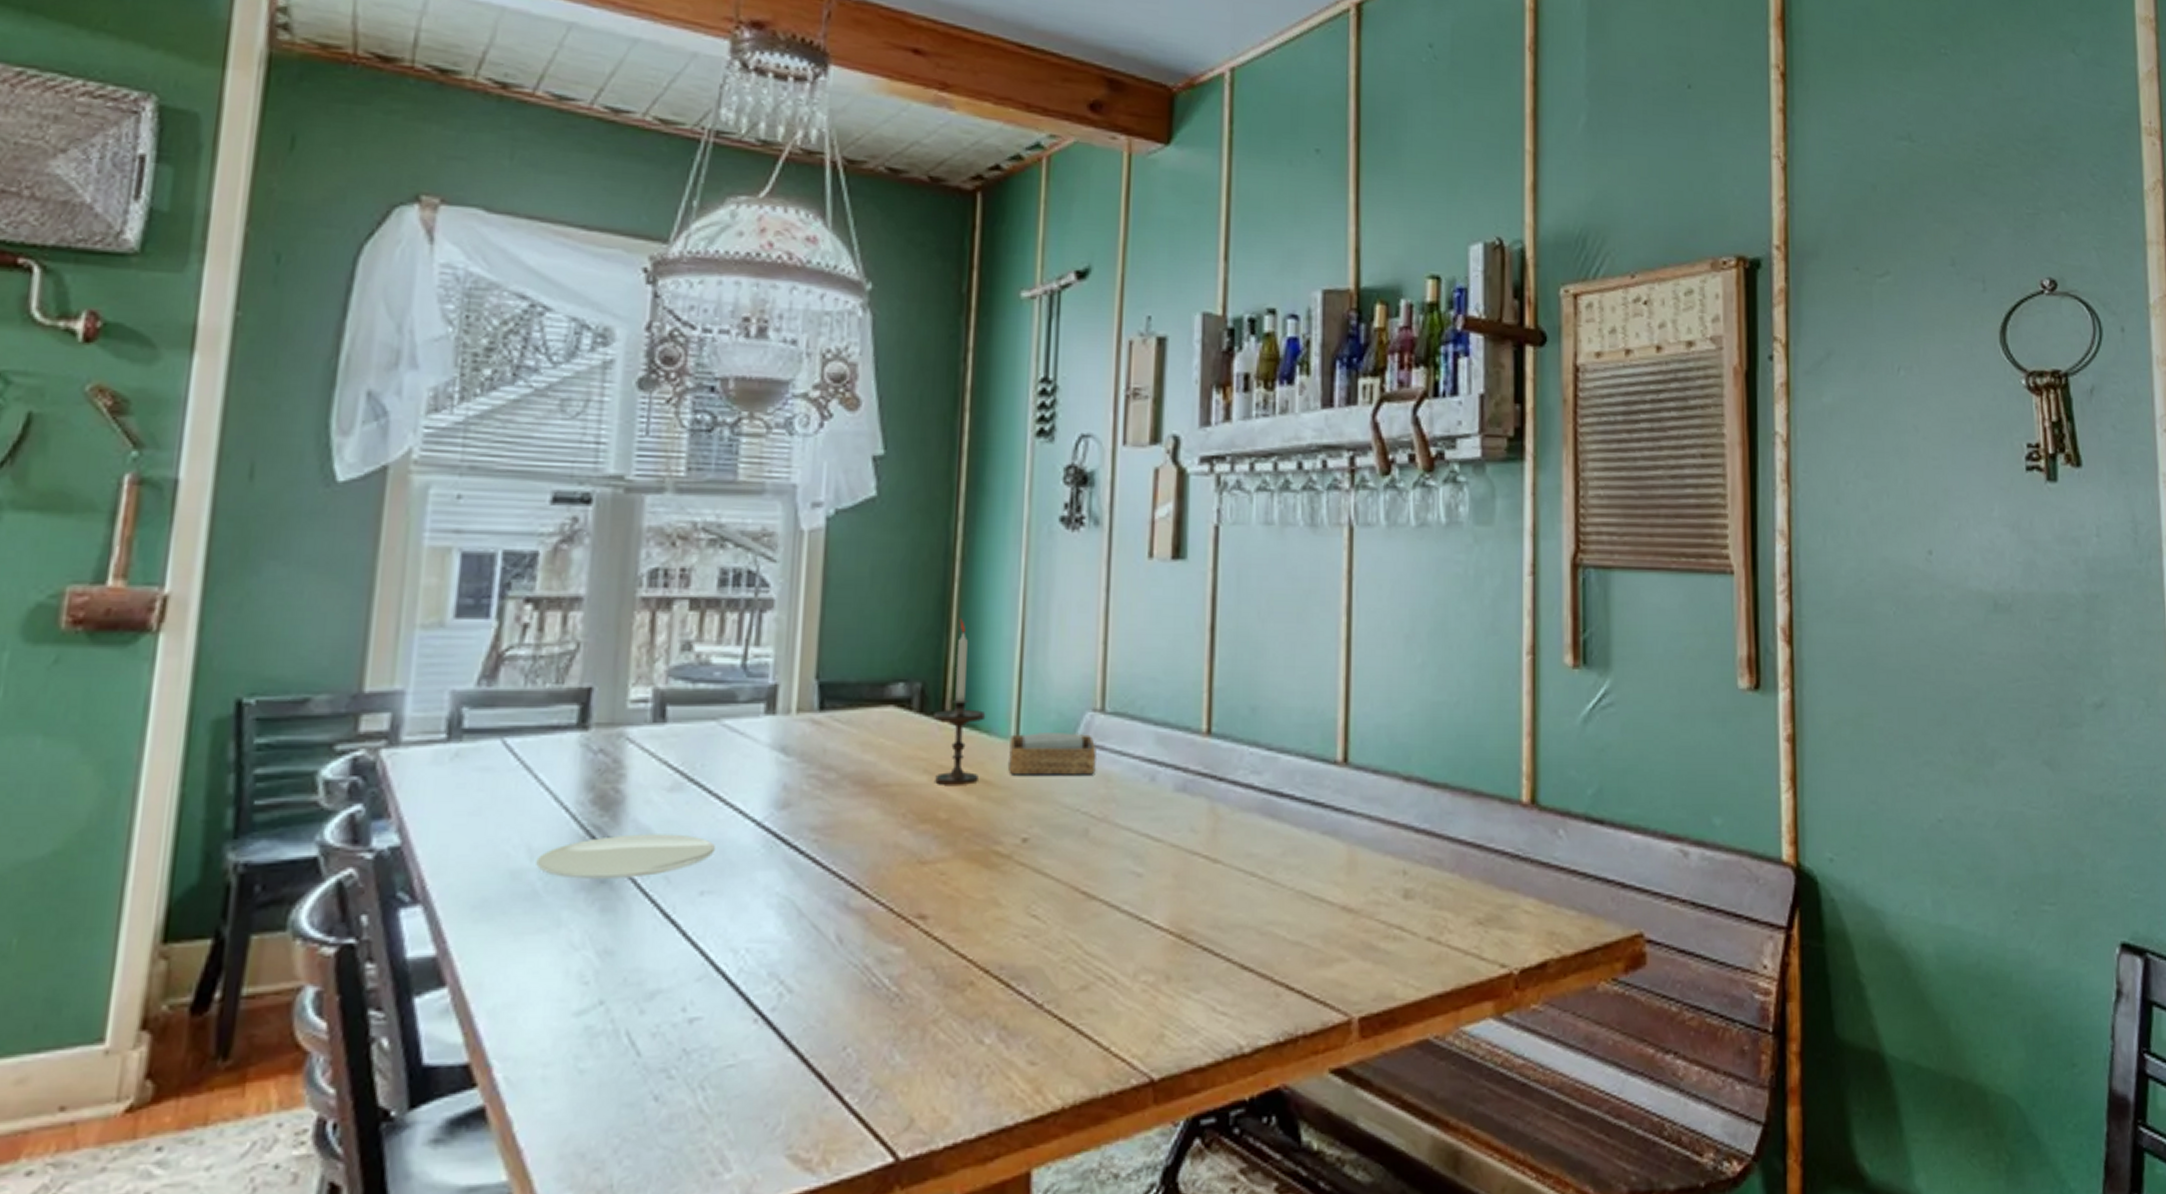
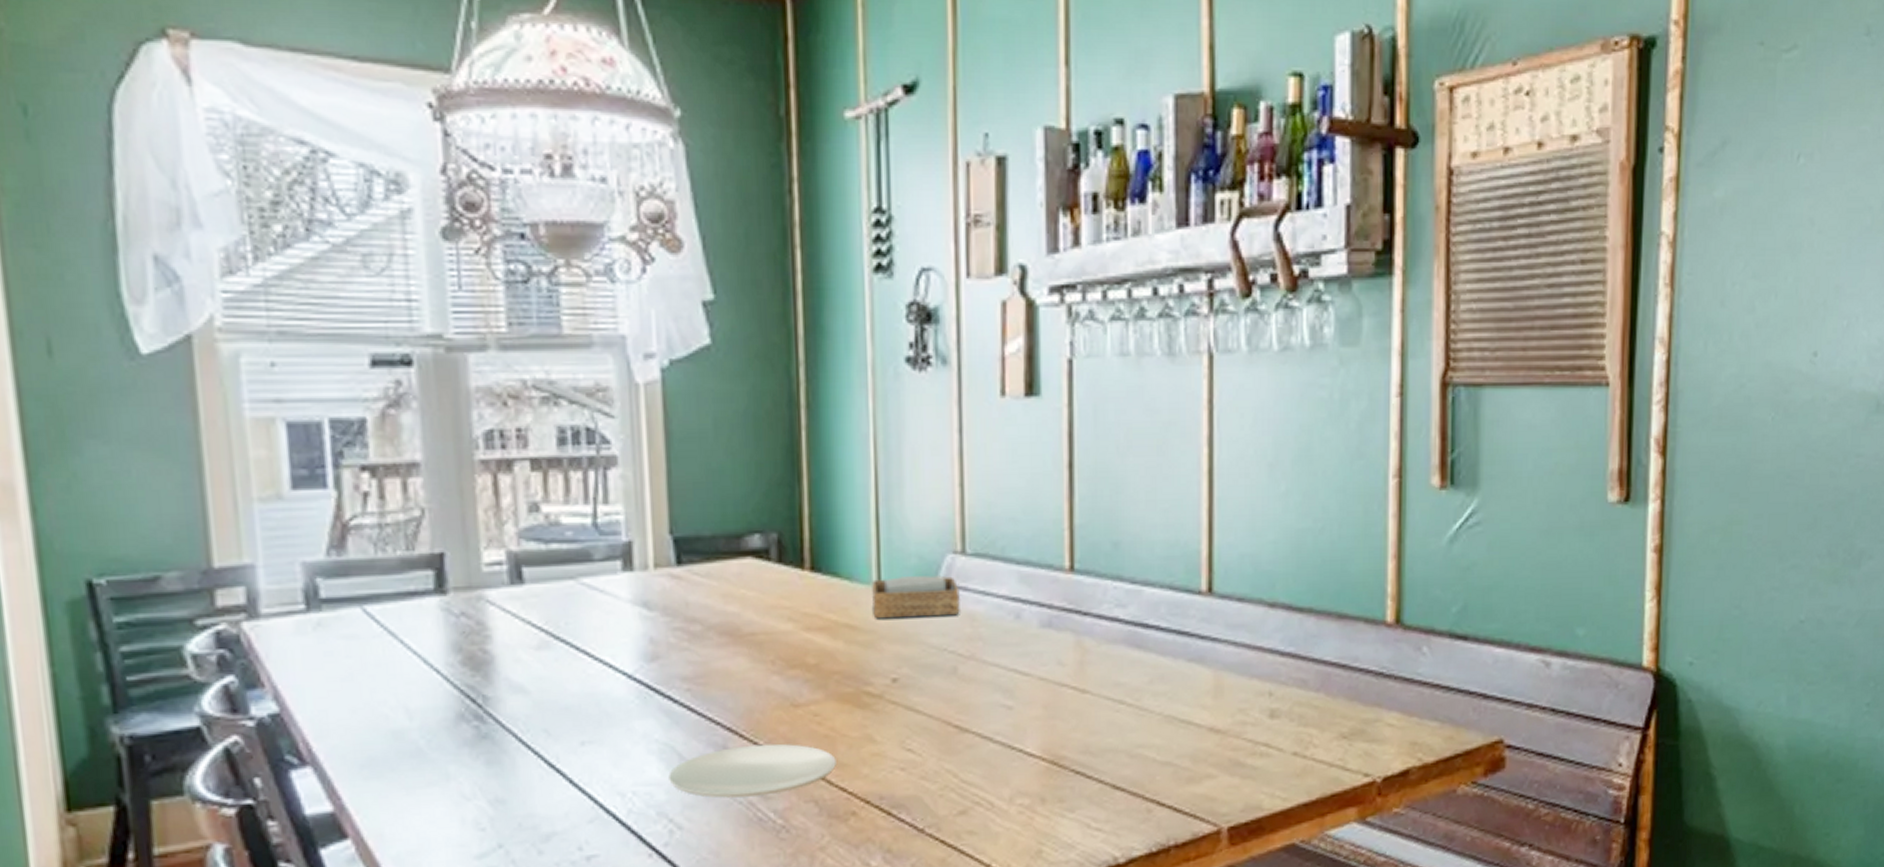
plate: present [536,834,716,880] -> none [416,689,591,736]
plate: none [785,902,958,960] -> present [668,743,836,798]
candlestick: present [934,619,986,785] -> none [793,467,846,632]

